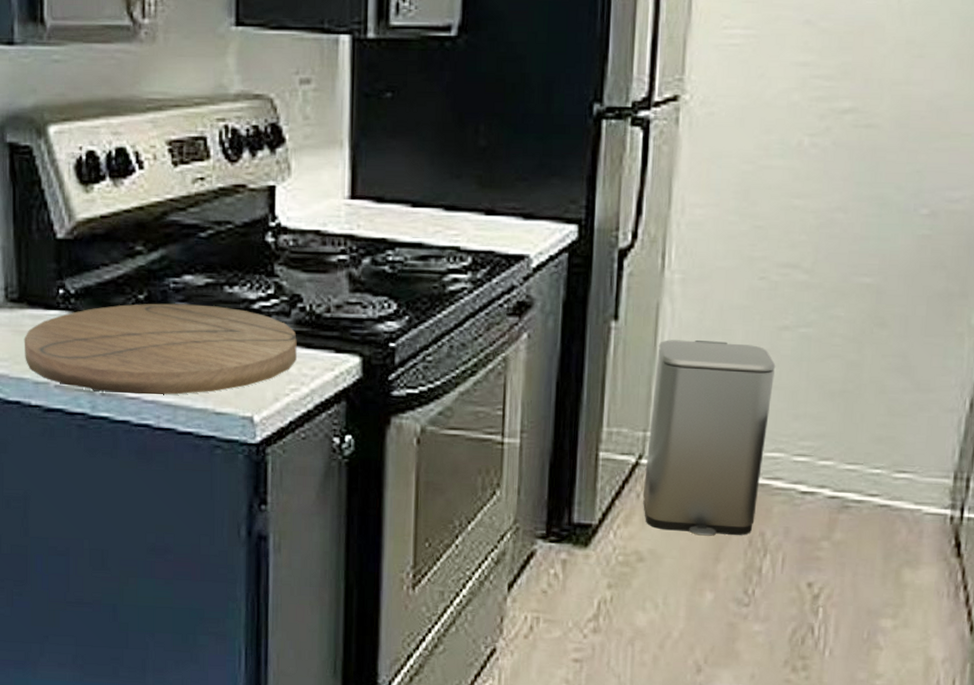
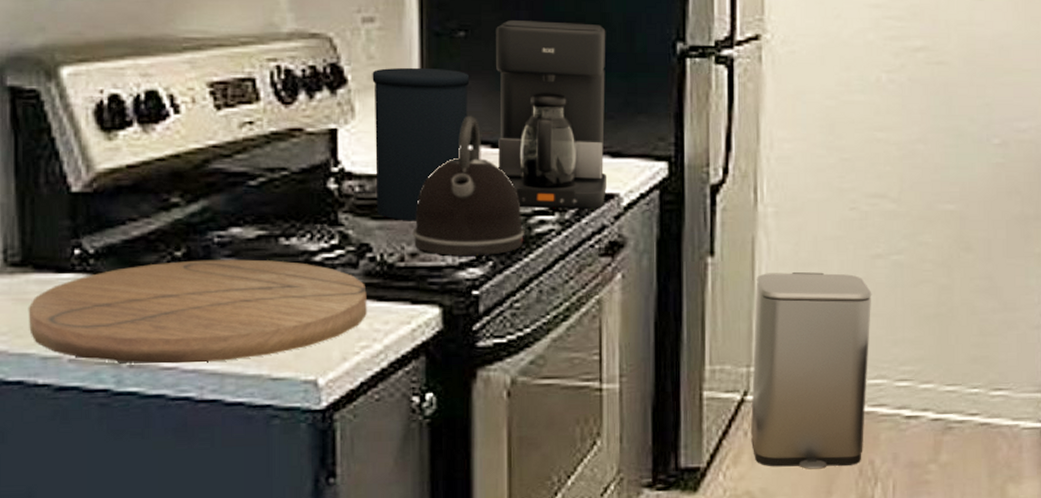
canister: none [307,127,395,275] -> present [372,67,470,221]
kettle: none [338,175,440,310] -> present [412,115,525,256]
coffee maker: none [417,81,525,270] -> present [496,20,606,210]

